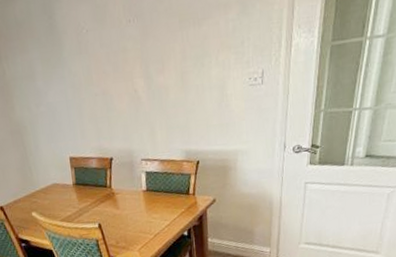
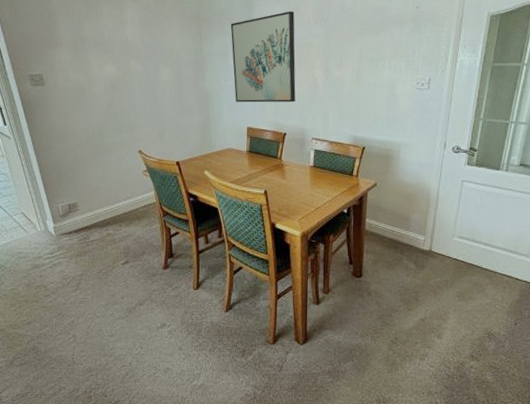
wall art: none [31,10,118,130] -> present [230,11,296,103]

